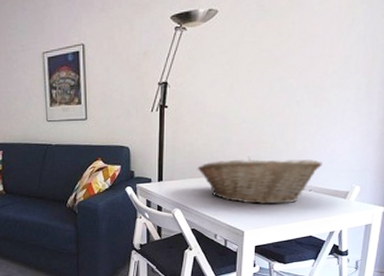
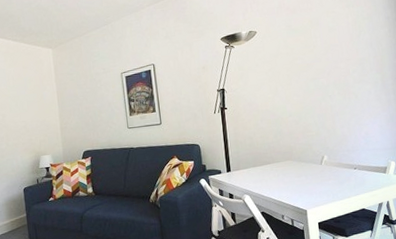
fruit basket: present [197,156,323,205] -> none [258,142,361,185]

